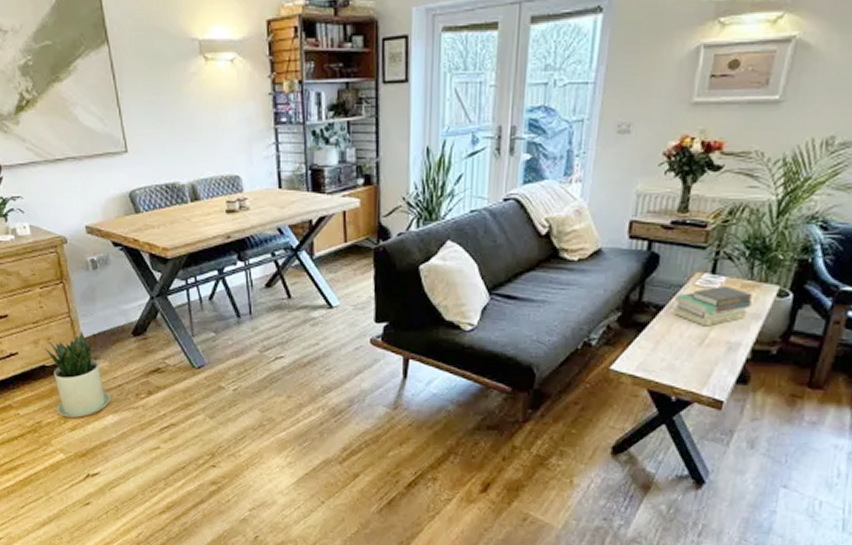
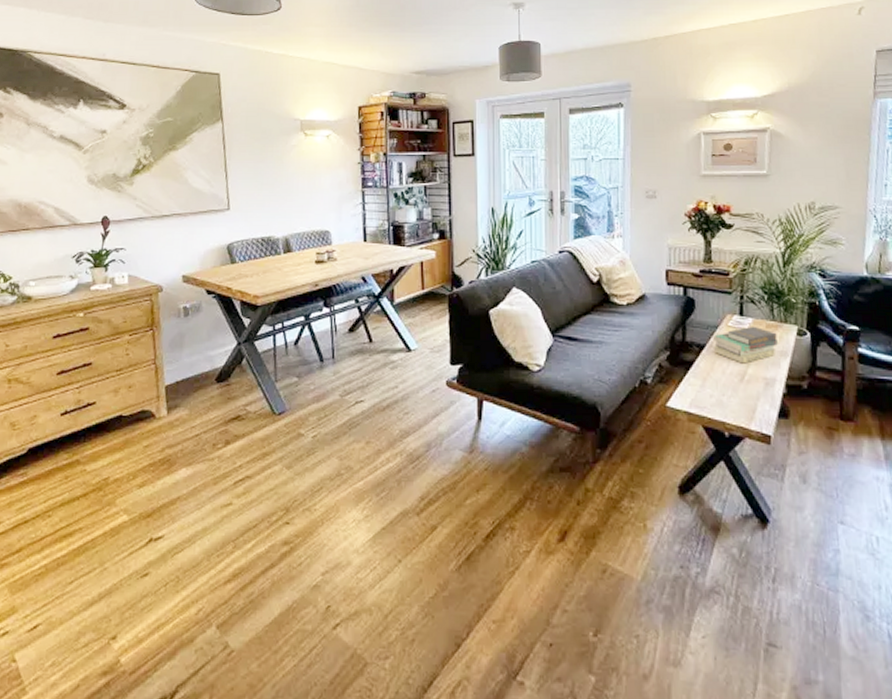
planter: present [44,331,111,418] -> none [124,378,186,472]

